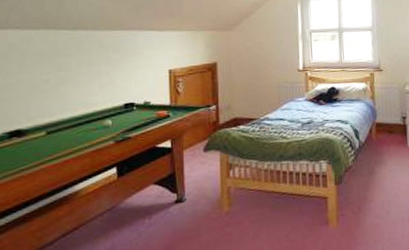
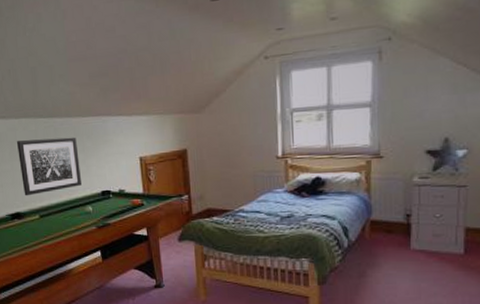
wall art: none [29,49,103,111] -> present [17,137,81,196]

